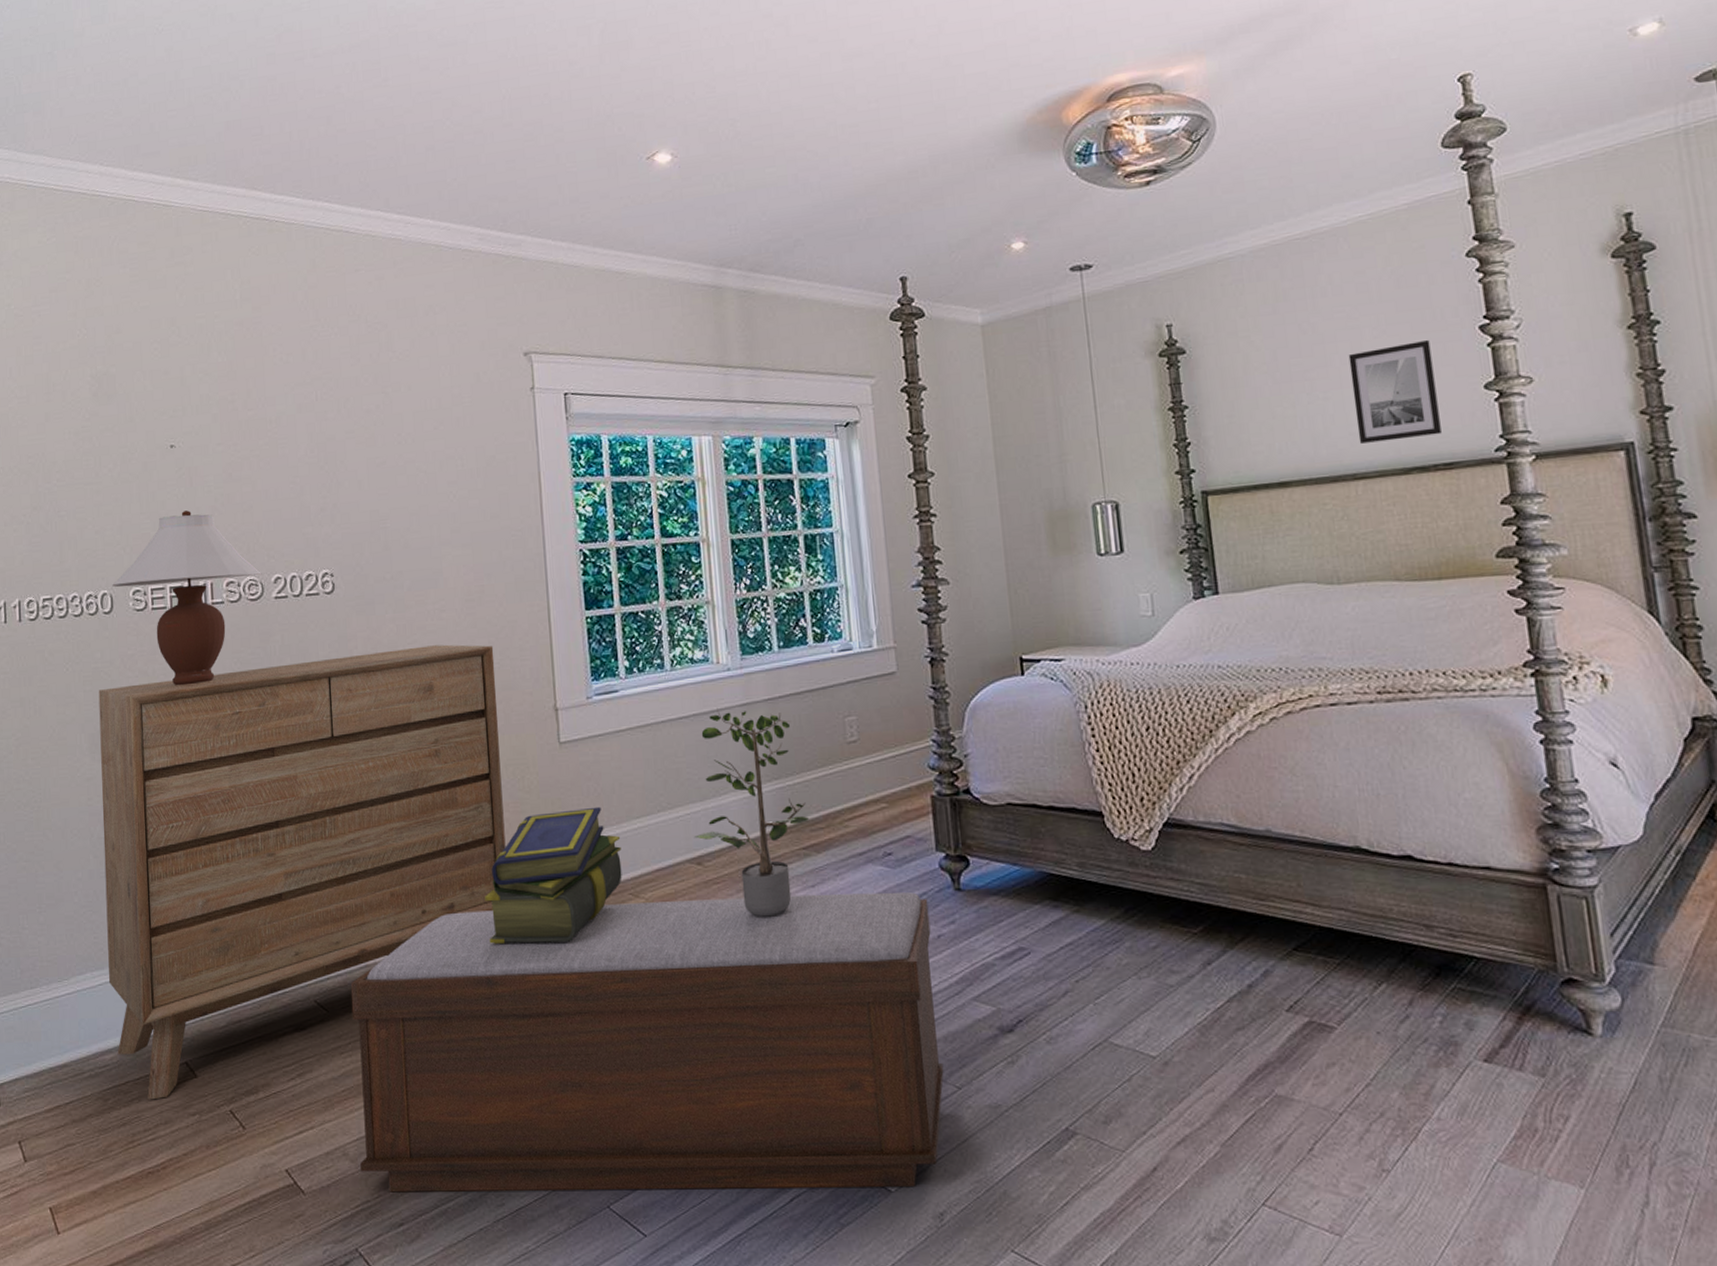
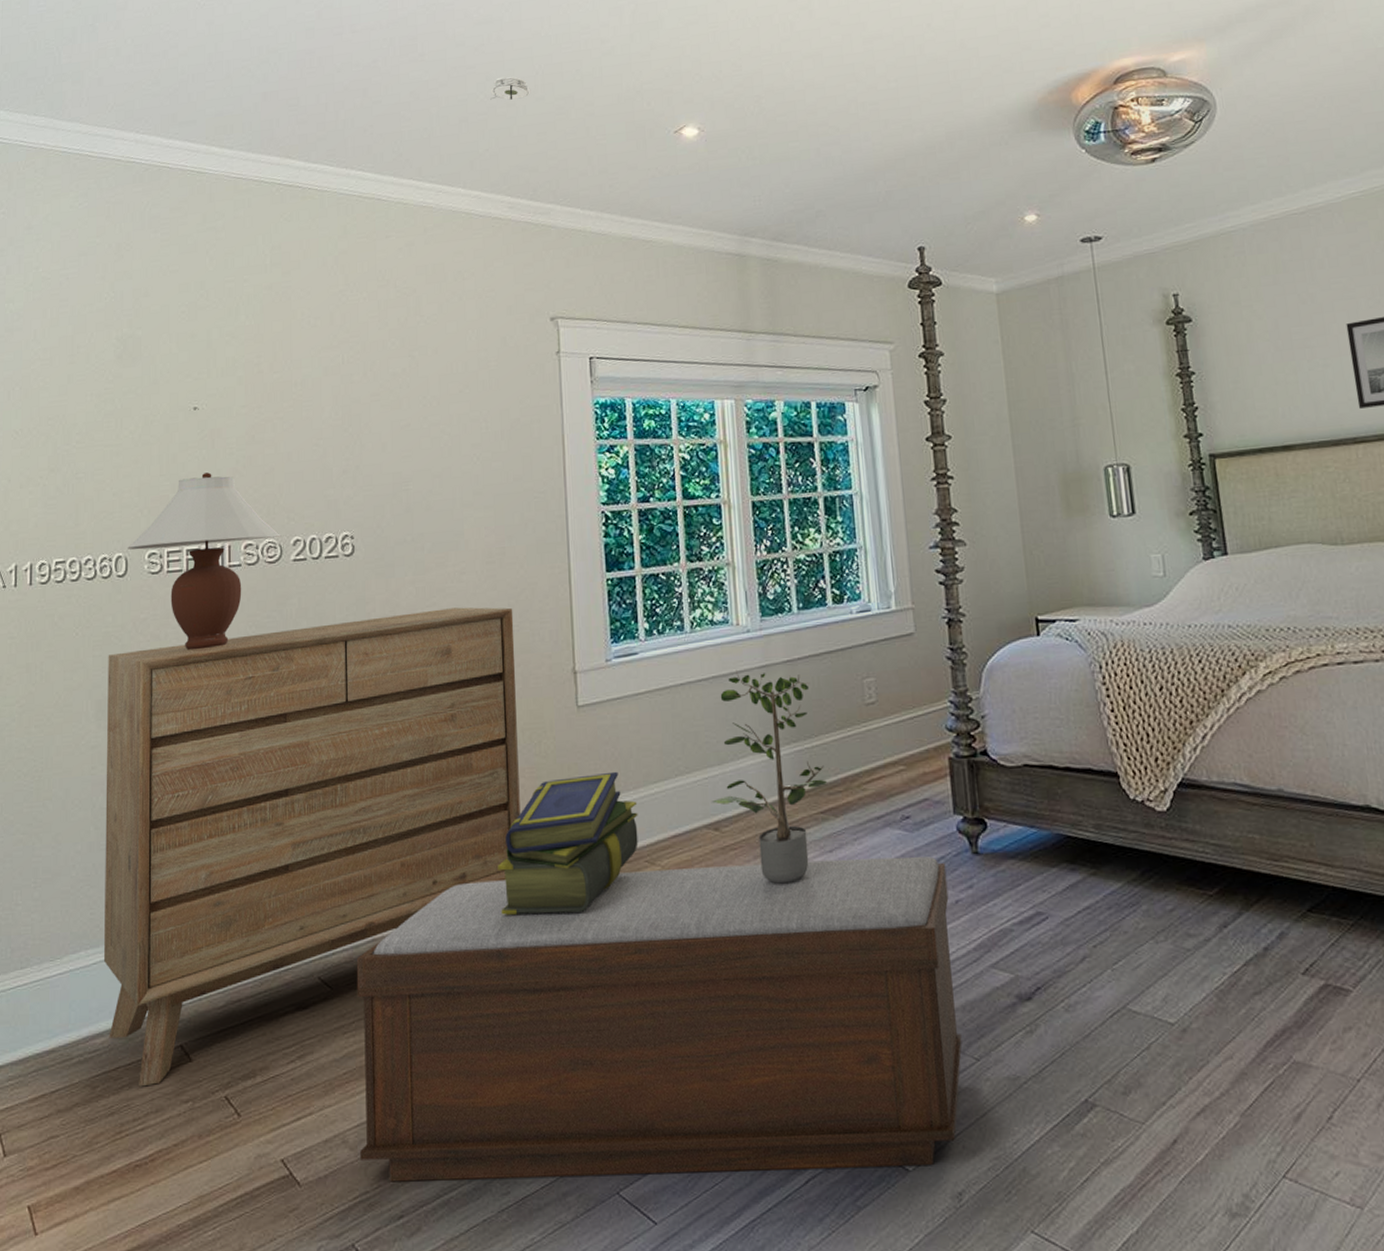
smoke detector: none [456,101,499,127] -> present [490,76,531,100]

